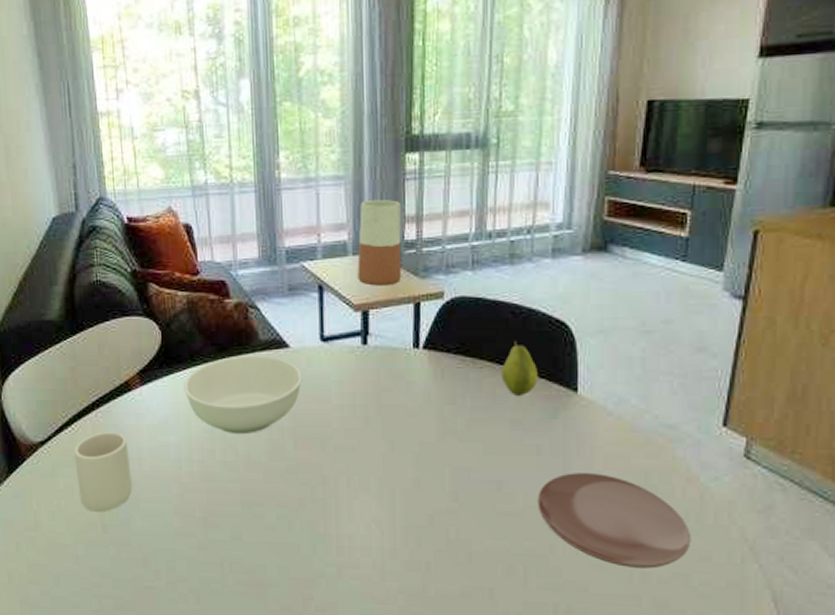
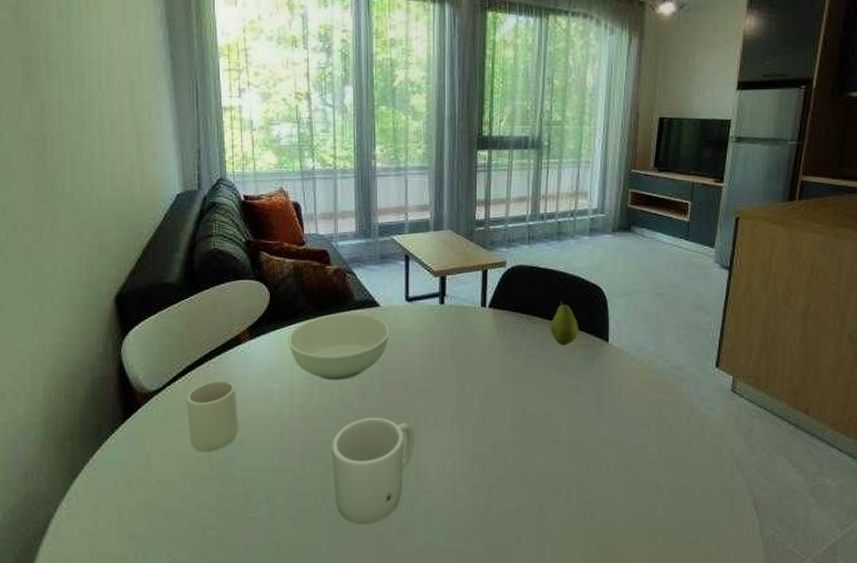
mug: none [238,478,335,602] -> present [332,417,415,525]
vase: present [357,200,402,286] -> none [437,187,473,256]
plate: present [538,473,690,569] -> none [578,407,693,483]

